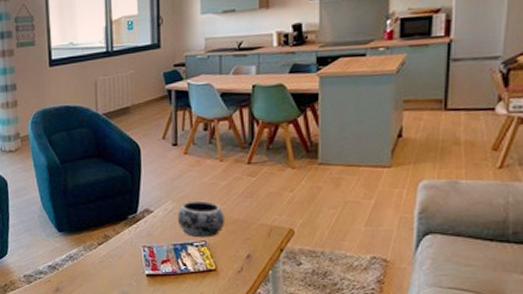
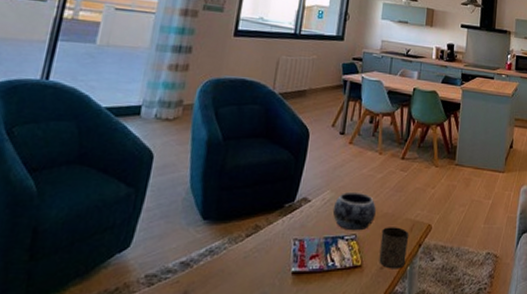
cup: none [234,233,267,273] -> present [379,227,409,269]

